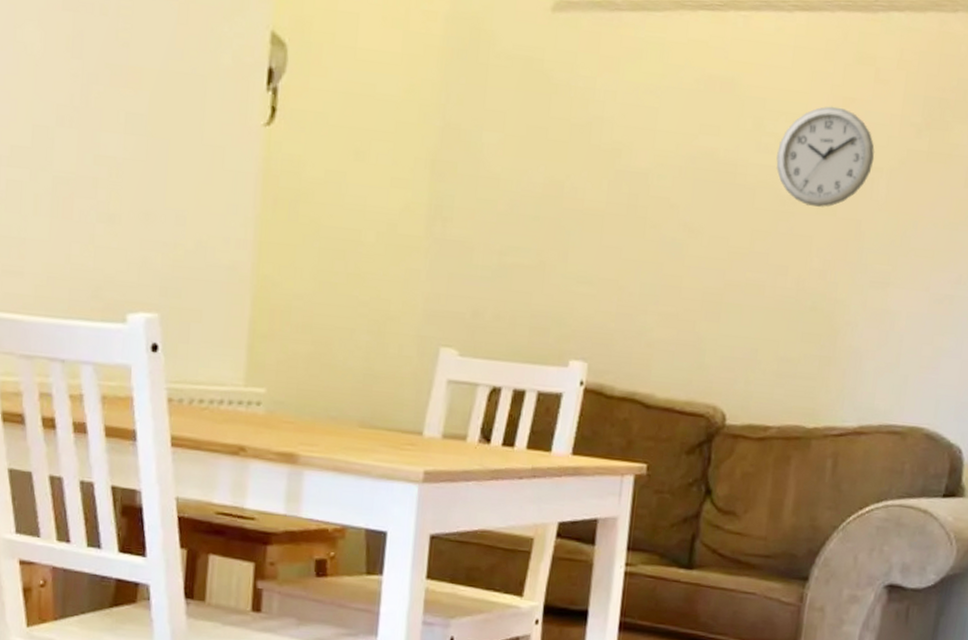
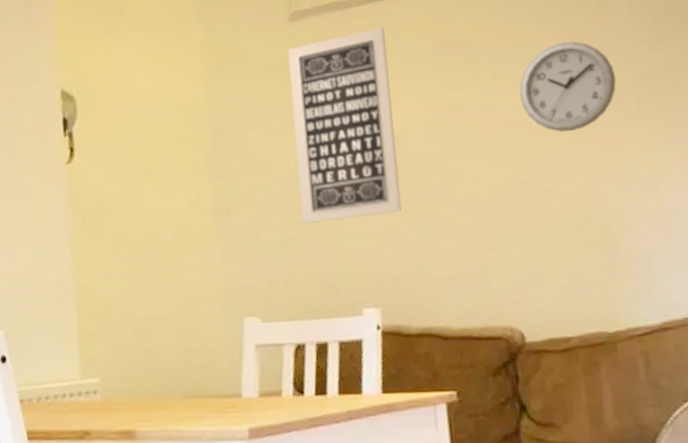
wall art: none [523,42,653,260] -> present [288,28,402,224]

